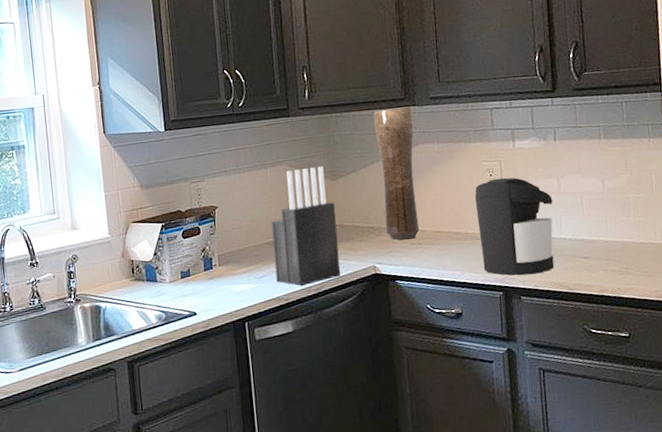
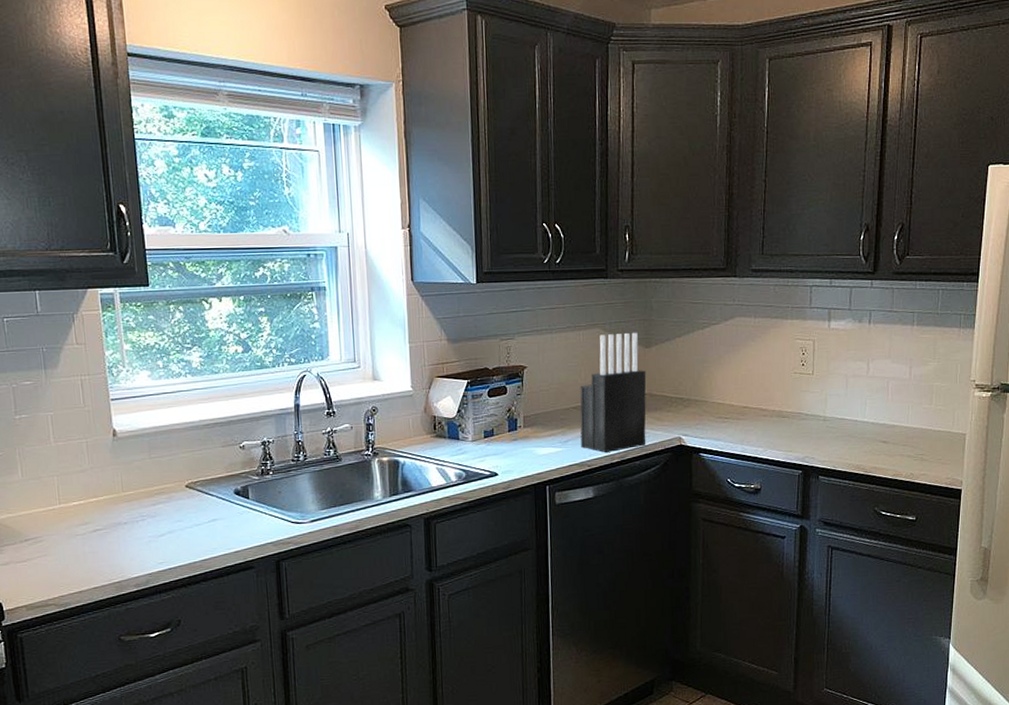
vase: present [373,107,420,240] -> none [693,278,734,413]
coffee maker: present [474,177,555,276] -> none [785,357,861,455]

